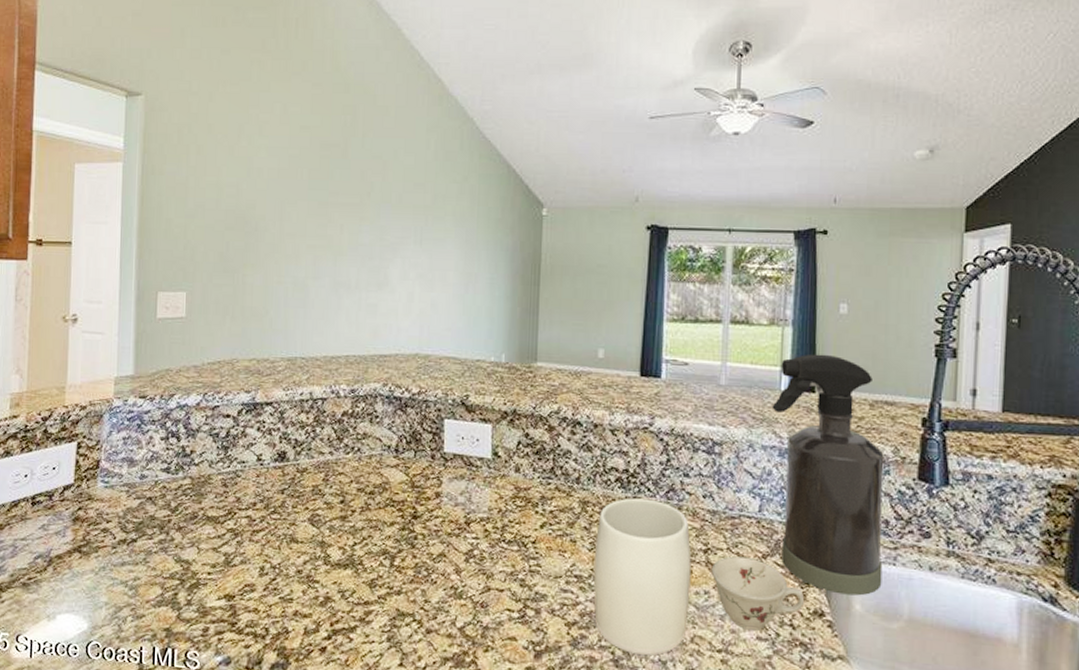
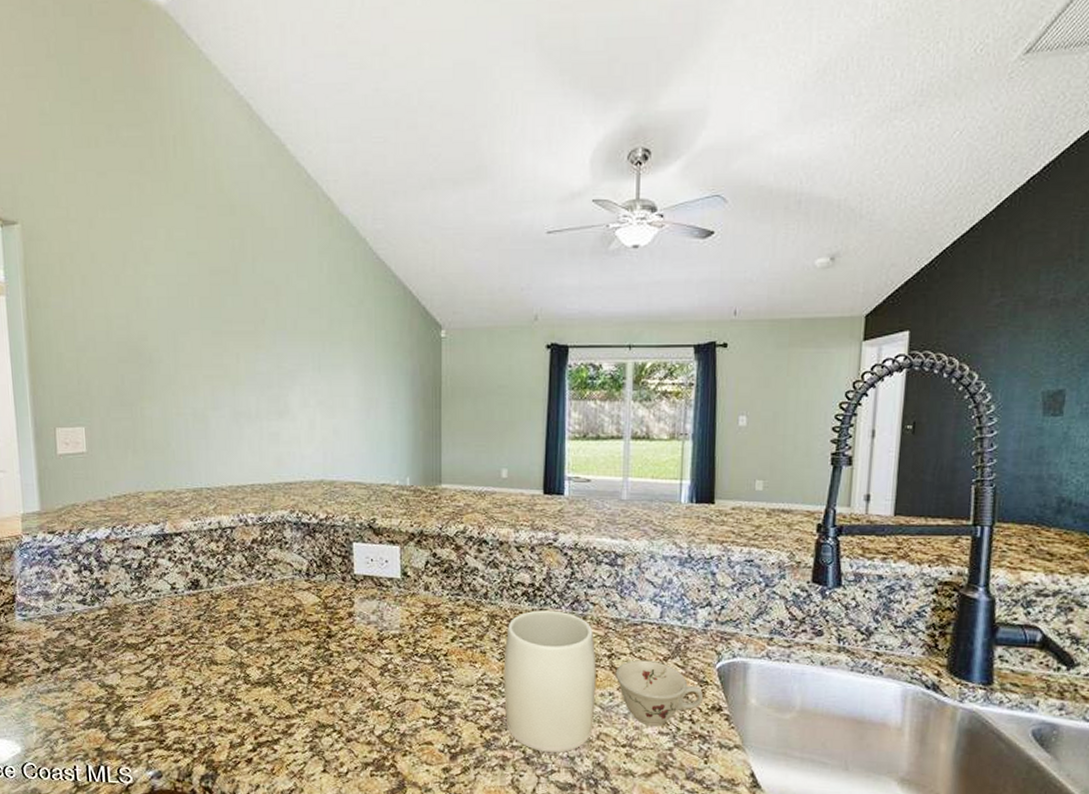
spray bottle: present [772,354,884,596] -> none [672,466,780,691]

